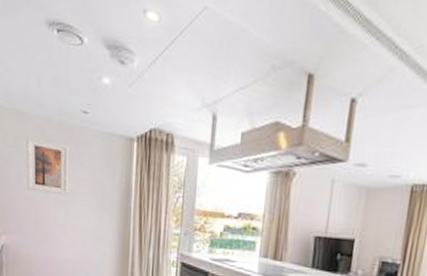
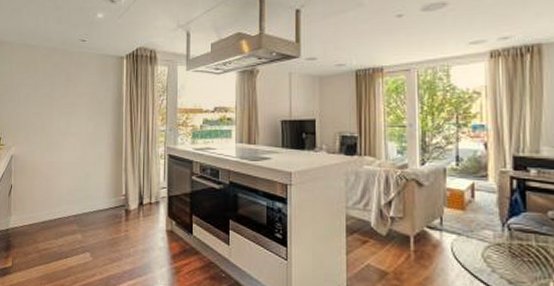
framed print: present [26,136,69,196] -> none [34,64,70,108]

